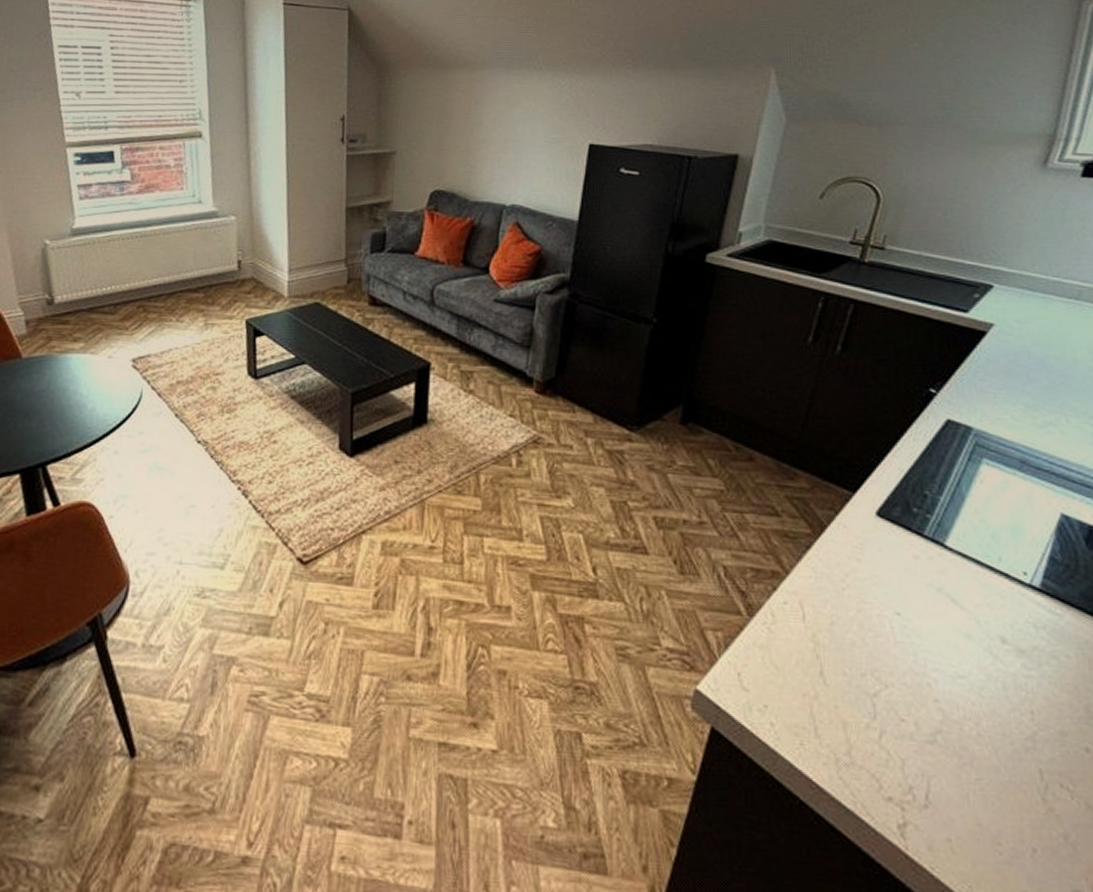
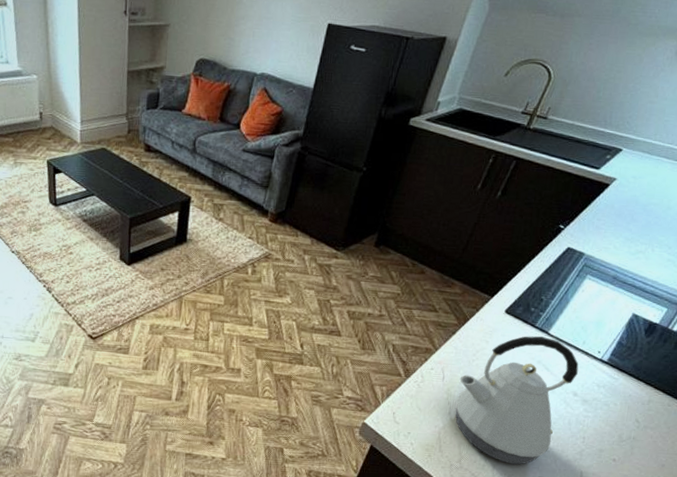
kettle: none [828,549,1001,759] -> present [455,336,579,465]

